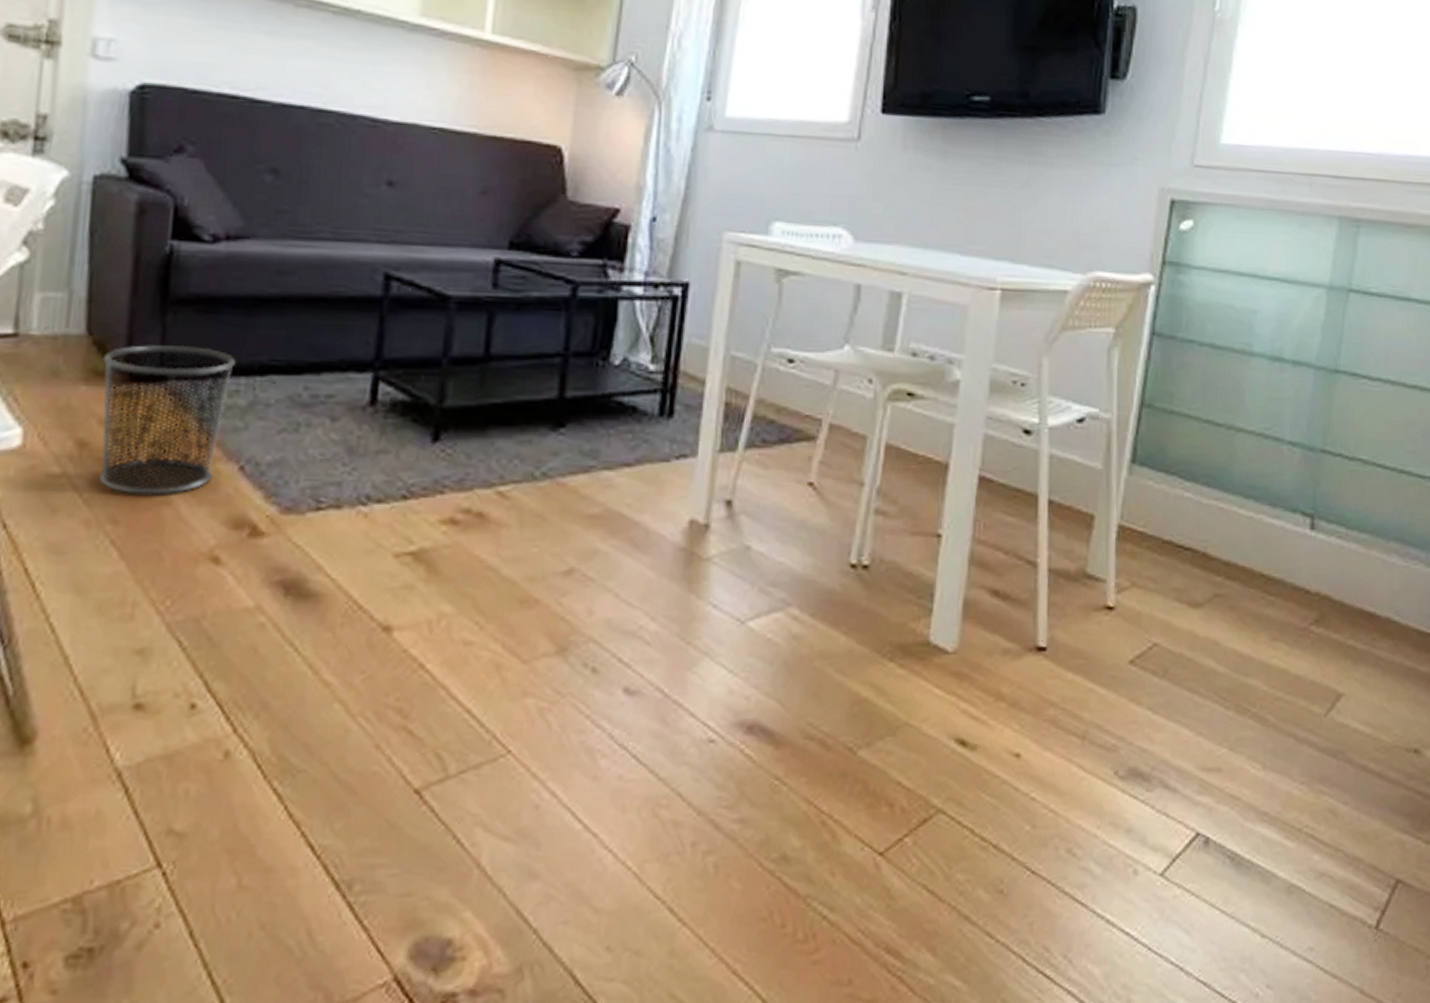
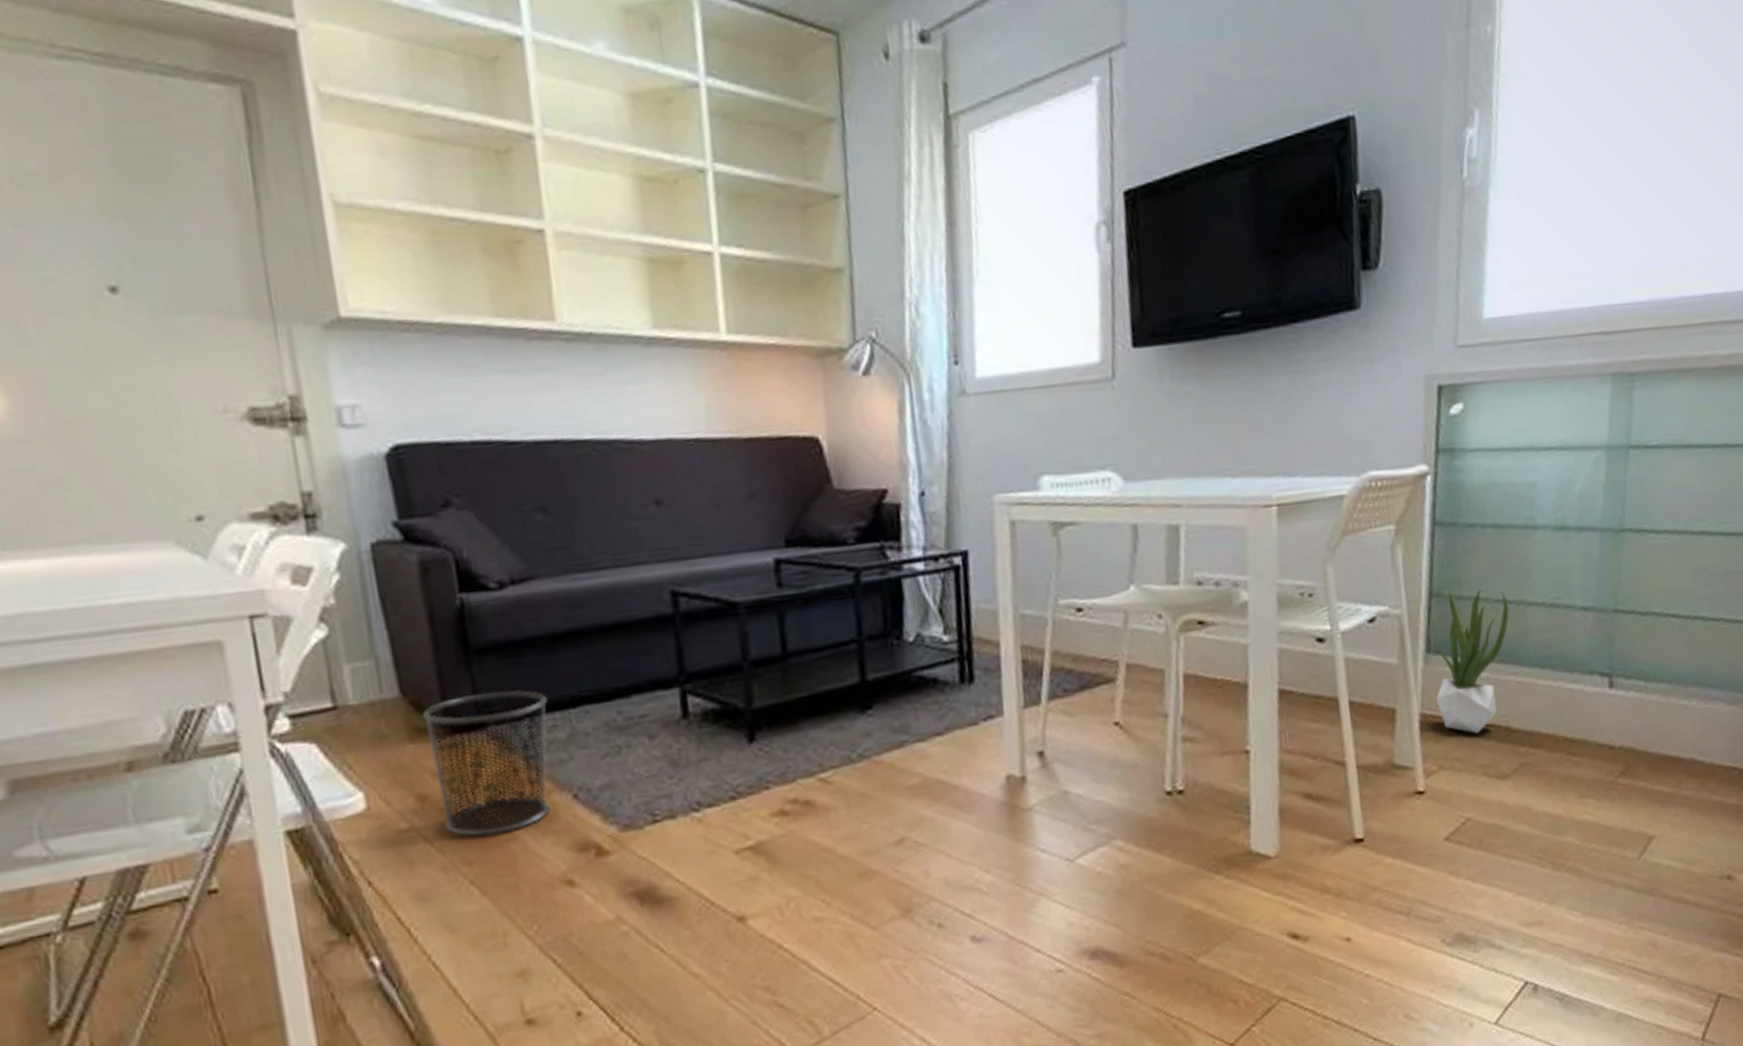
potted plant: none [1136,404,1218,555] -> present [1431,589,1509,734]

